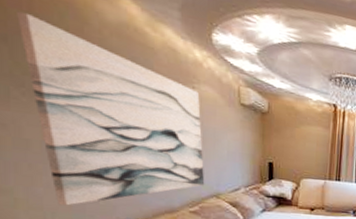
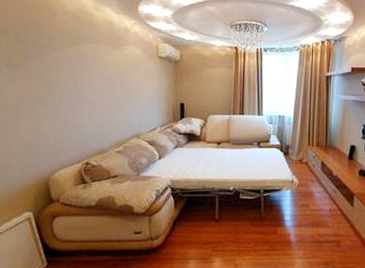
wall art: present [17,11,205,206] -> none [13,13,129,152]

